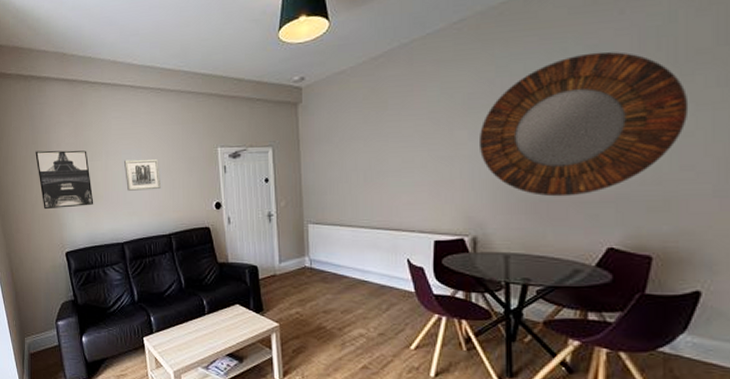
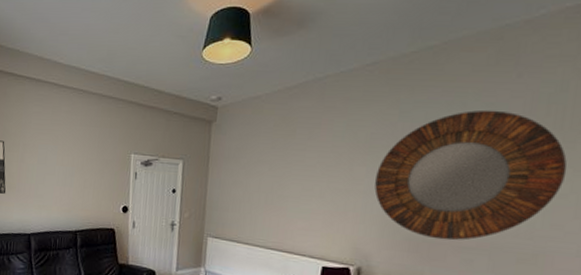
wall art: present [124,159,161,191] -> none [39,154,74,187]

